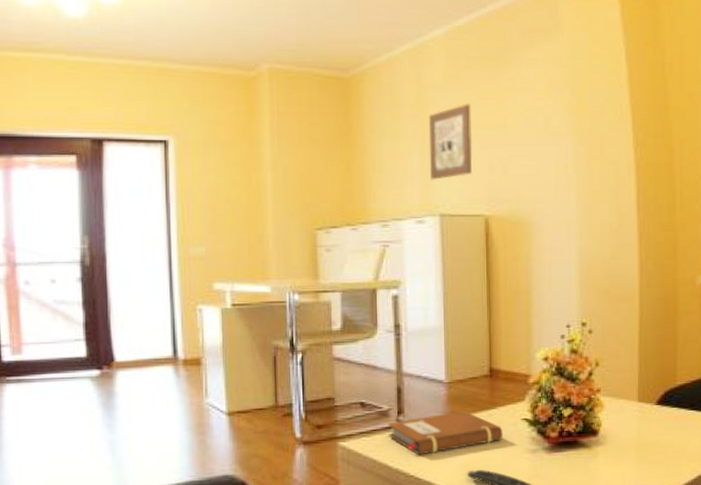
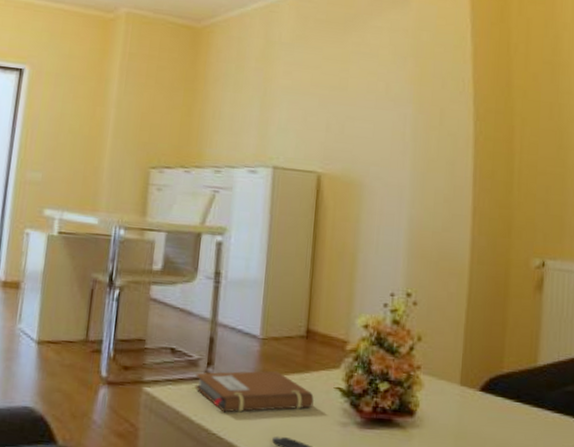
wall art: present [428,104,473,180] -> none [267,63,315,133]

